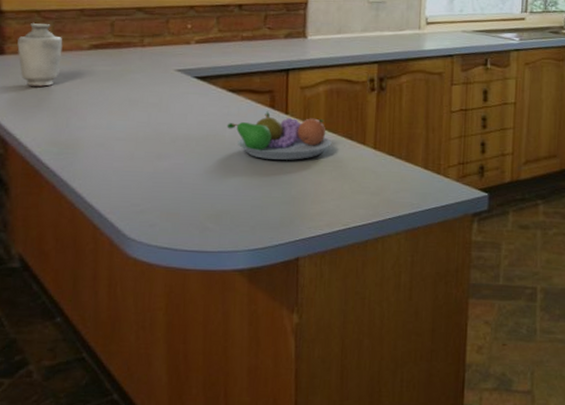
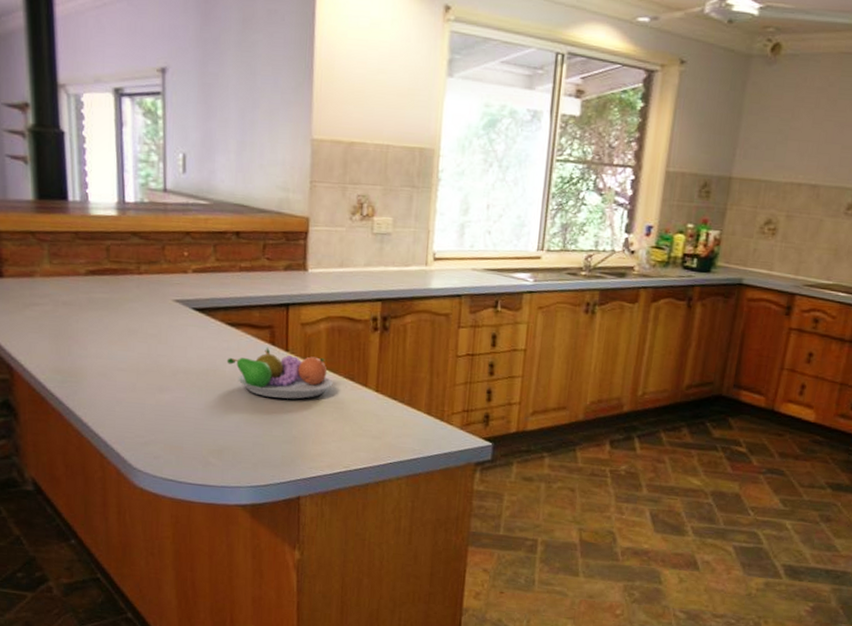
vase: present [17,22,63,87] -> none [15,244,60,313]

